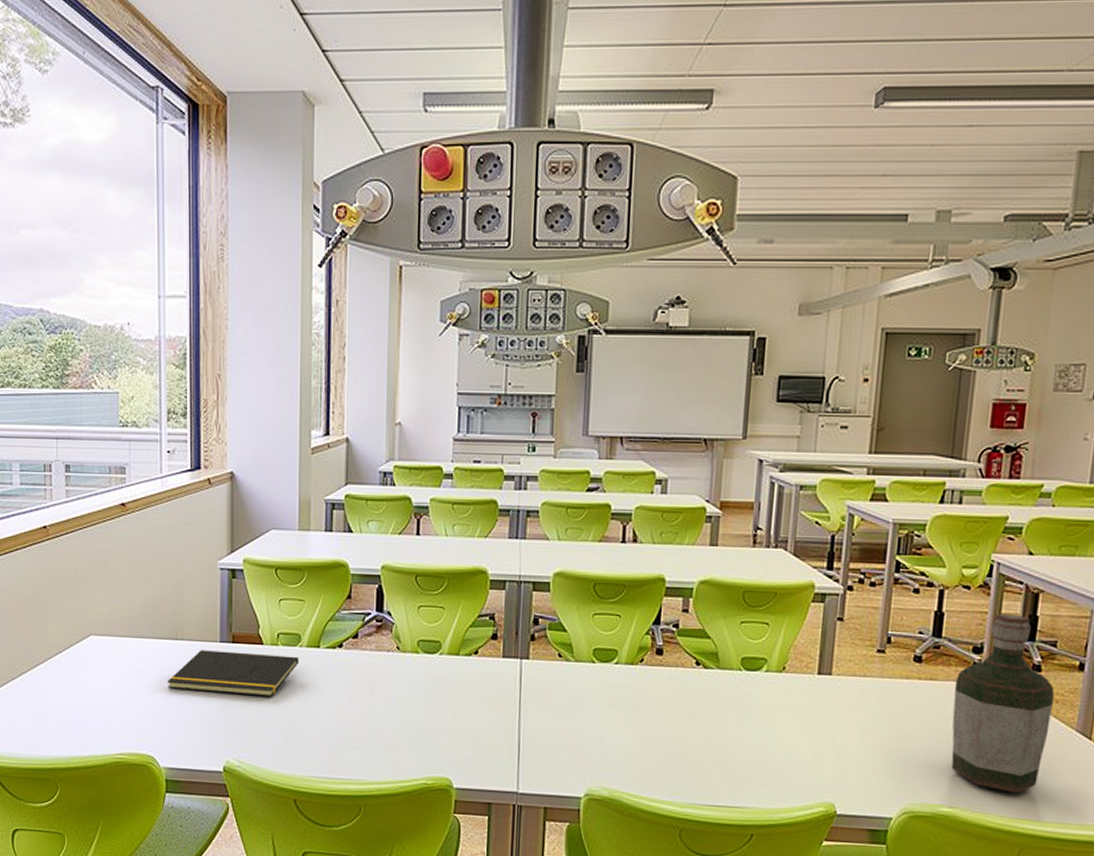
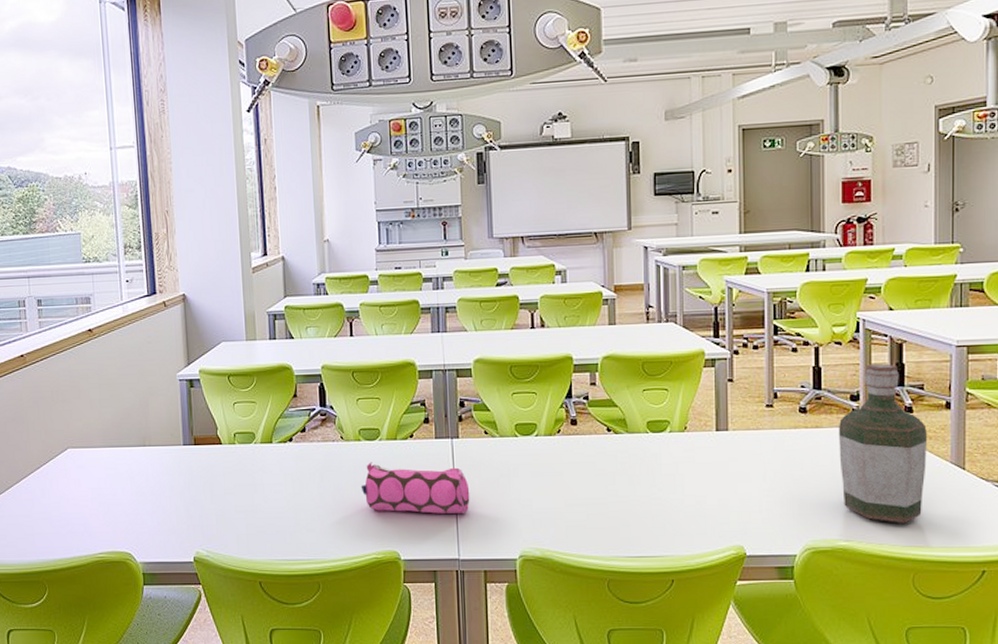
notepad: present [167,650,300,697] -> none [139,452,255,491]
pencil case: none [415,677,536,743] -> present [361,462,470,514]

